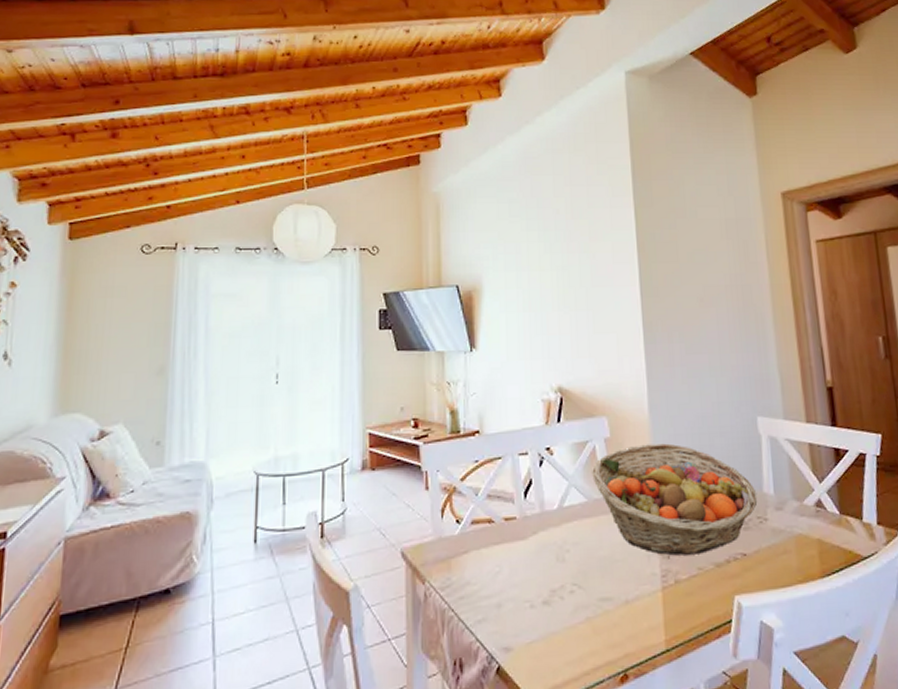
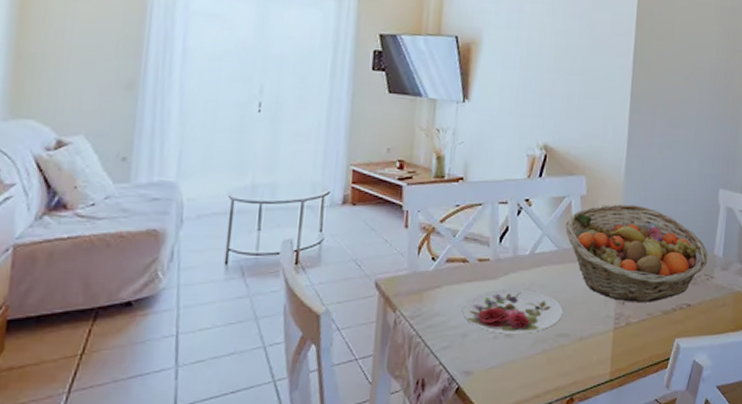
plate: none [494,548,603,602] -> present [463,289,564,334]

